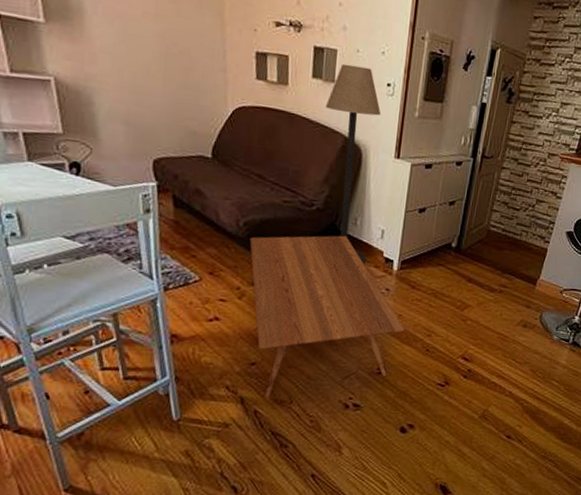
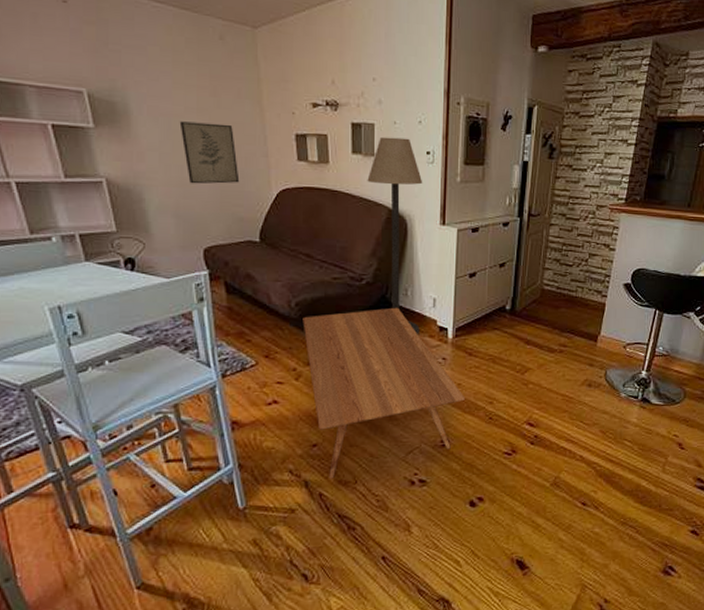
wall art: none [135,26,195,96] -> present [179,121,240,184]

